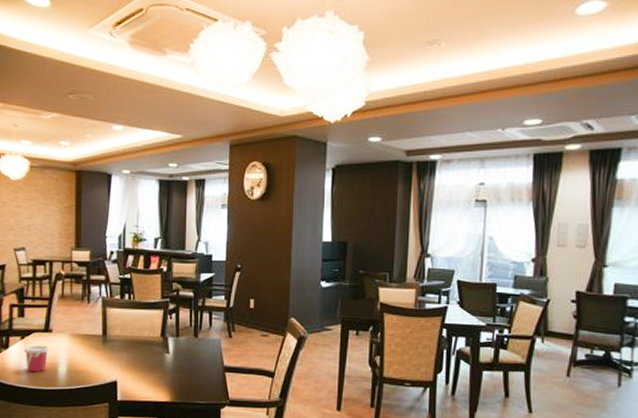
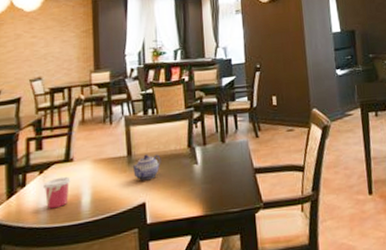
teapot: none [106,336,134,361] -> present [132,154,161,181]

